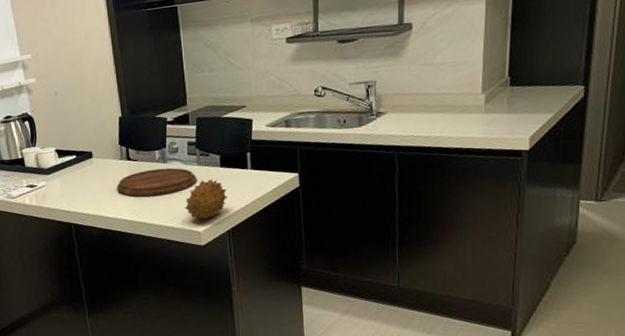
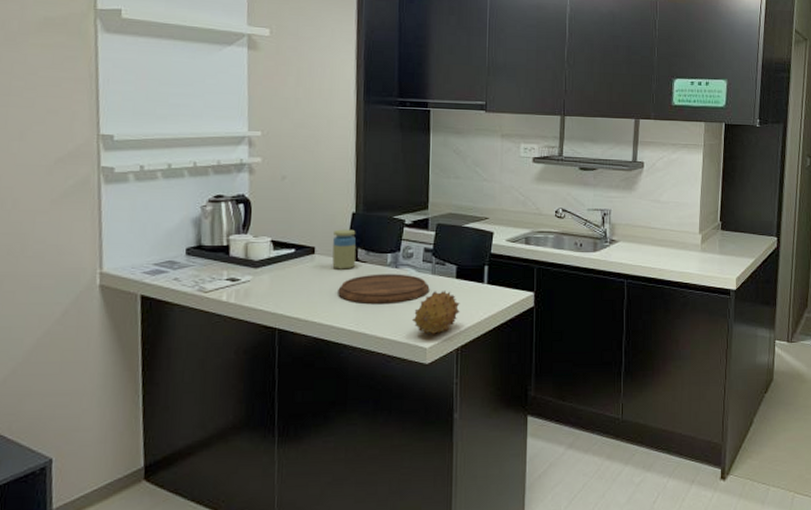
jar: none [105,132,129,169] -> present [332,229,357,269]

